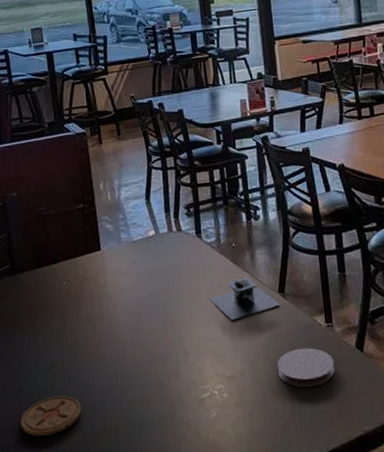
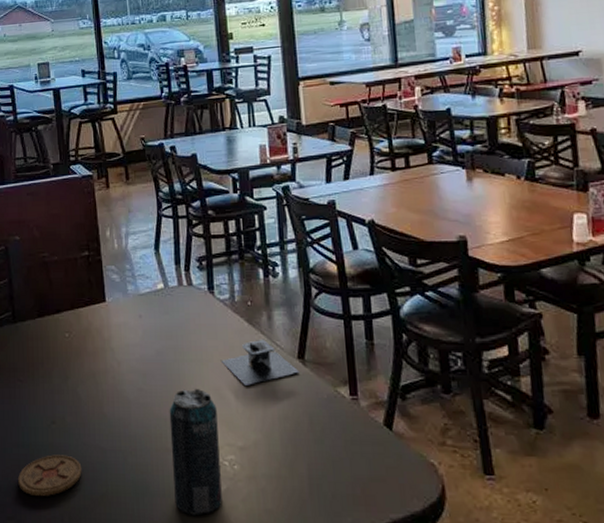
beverage can: none [162,325,213,442] -> present [169,388,222,516]
coaster: present [277,347,335,388] -> none [294,421,360,466]

